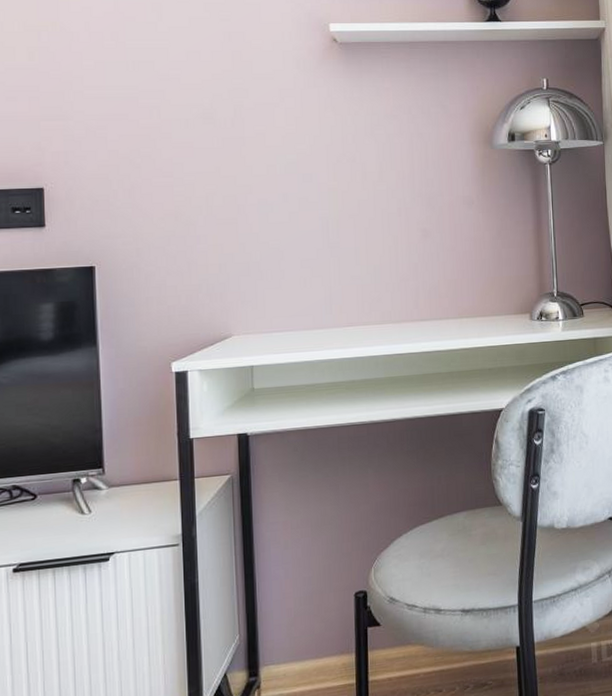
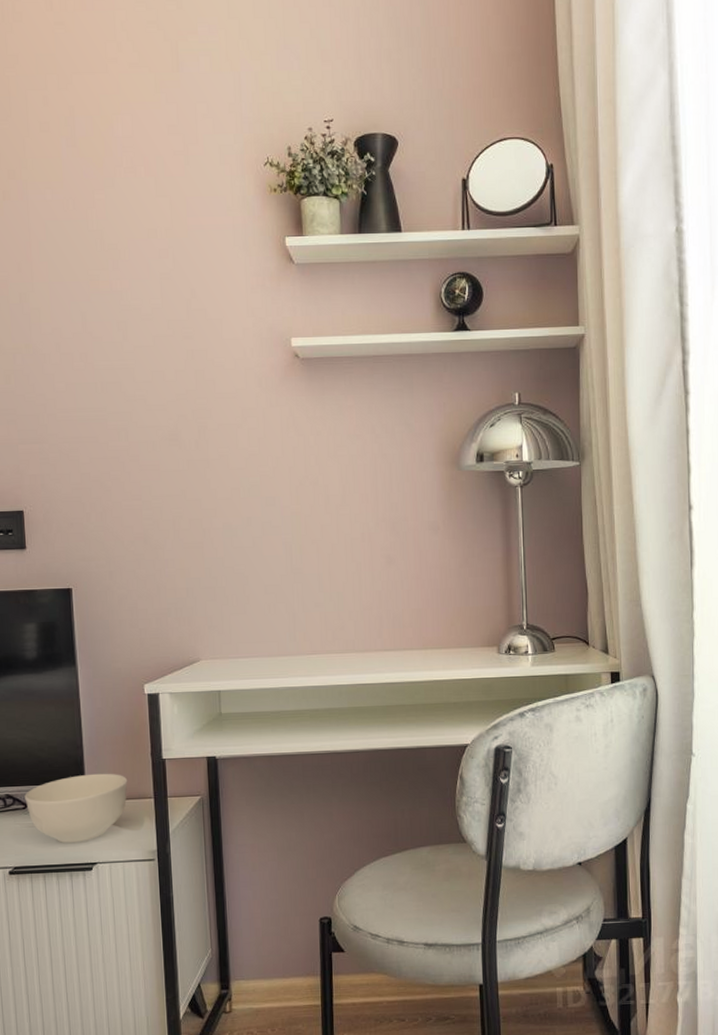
bowl: none [34,456,151,534] -> present [24,773,128,844]

